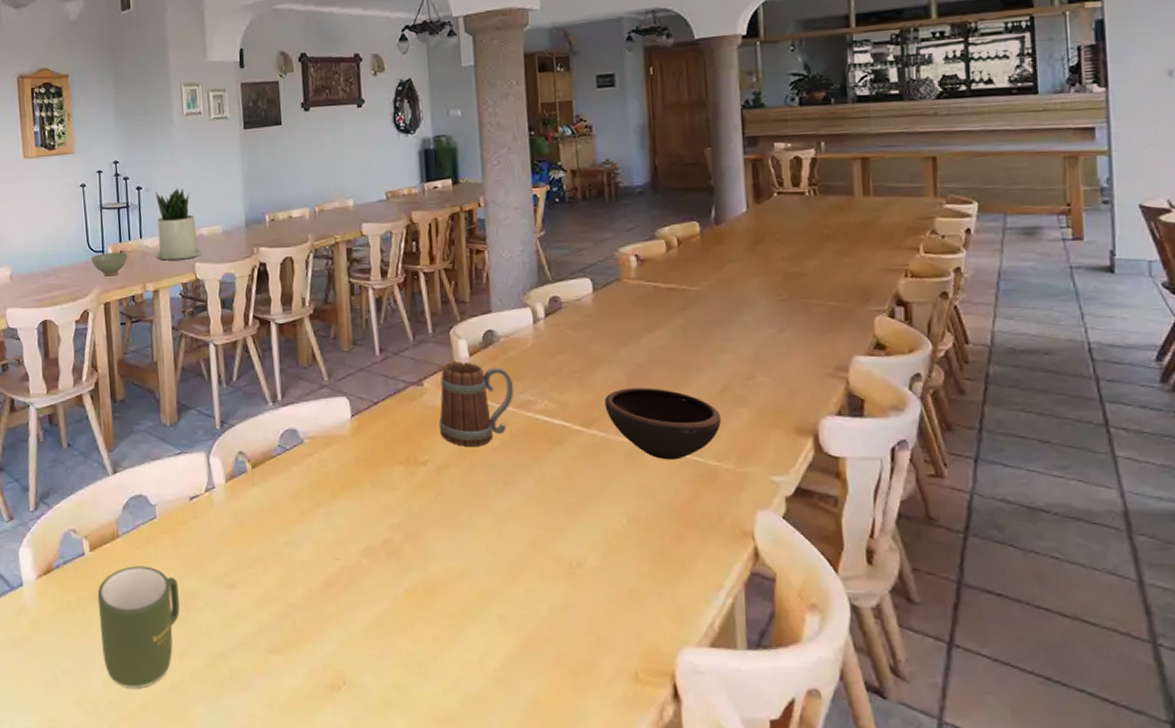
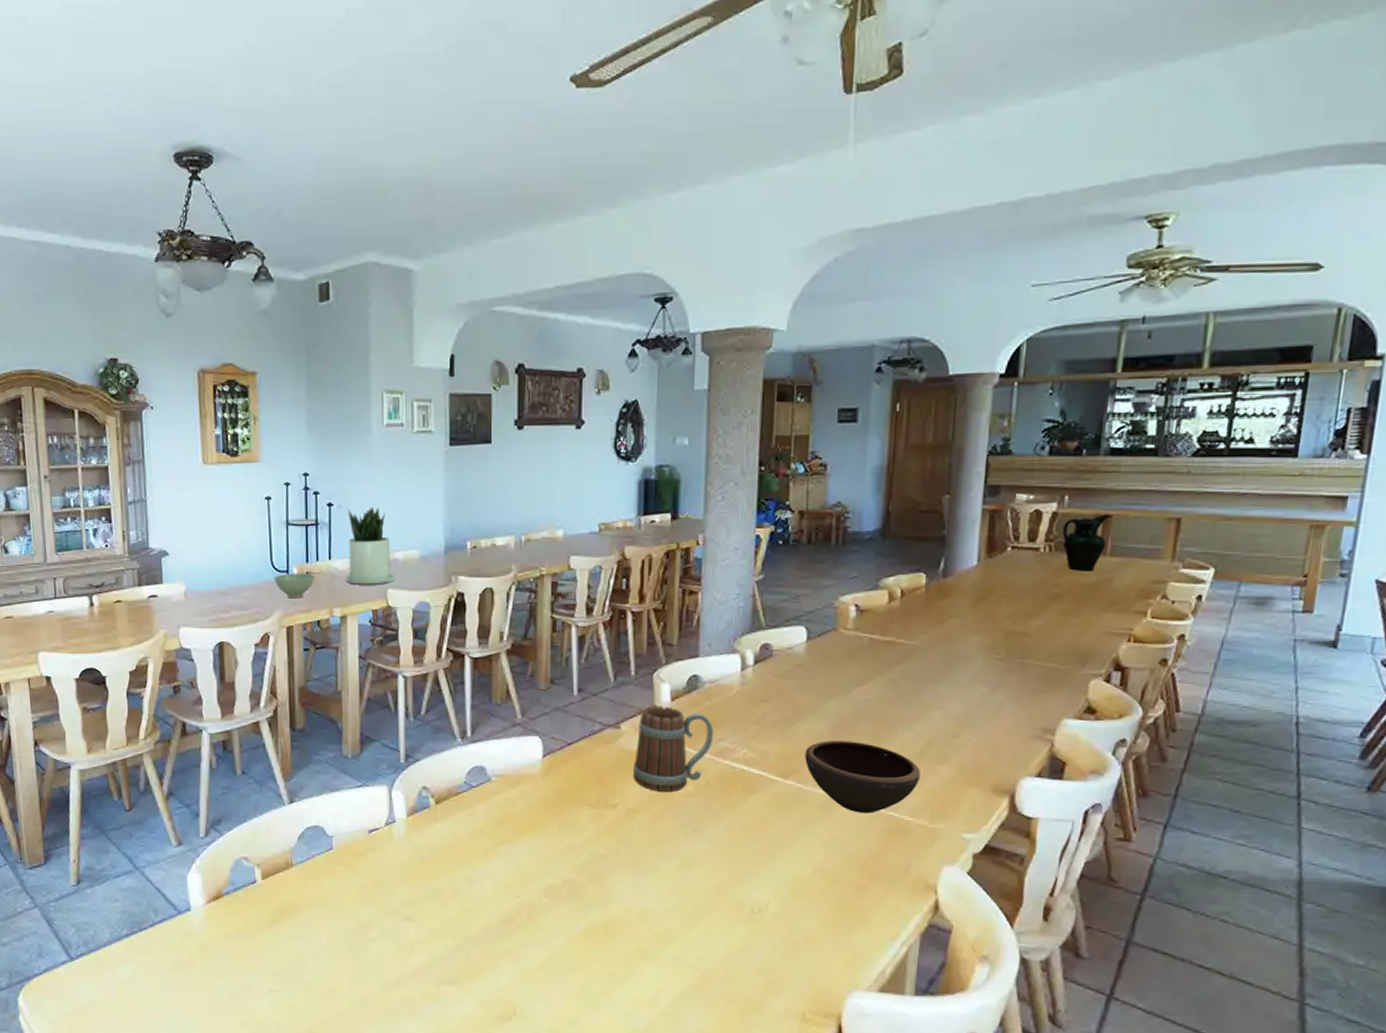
mug: present [97,566,180,688] -> none [268,895,353,1012]
pitcher: none [823,157,870,212] -> present [1062,515,1113,571]

